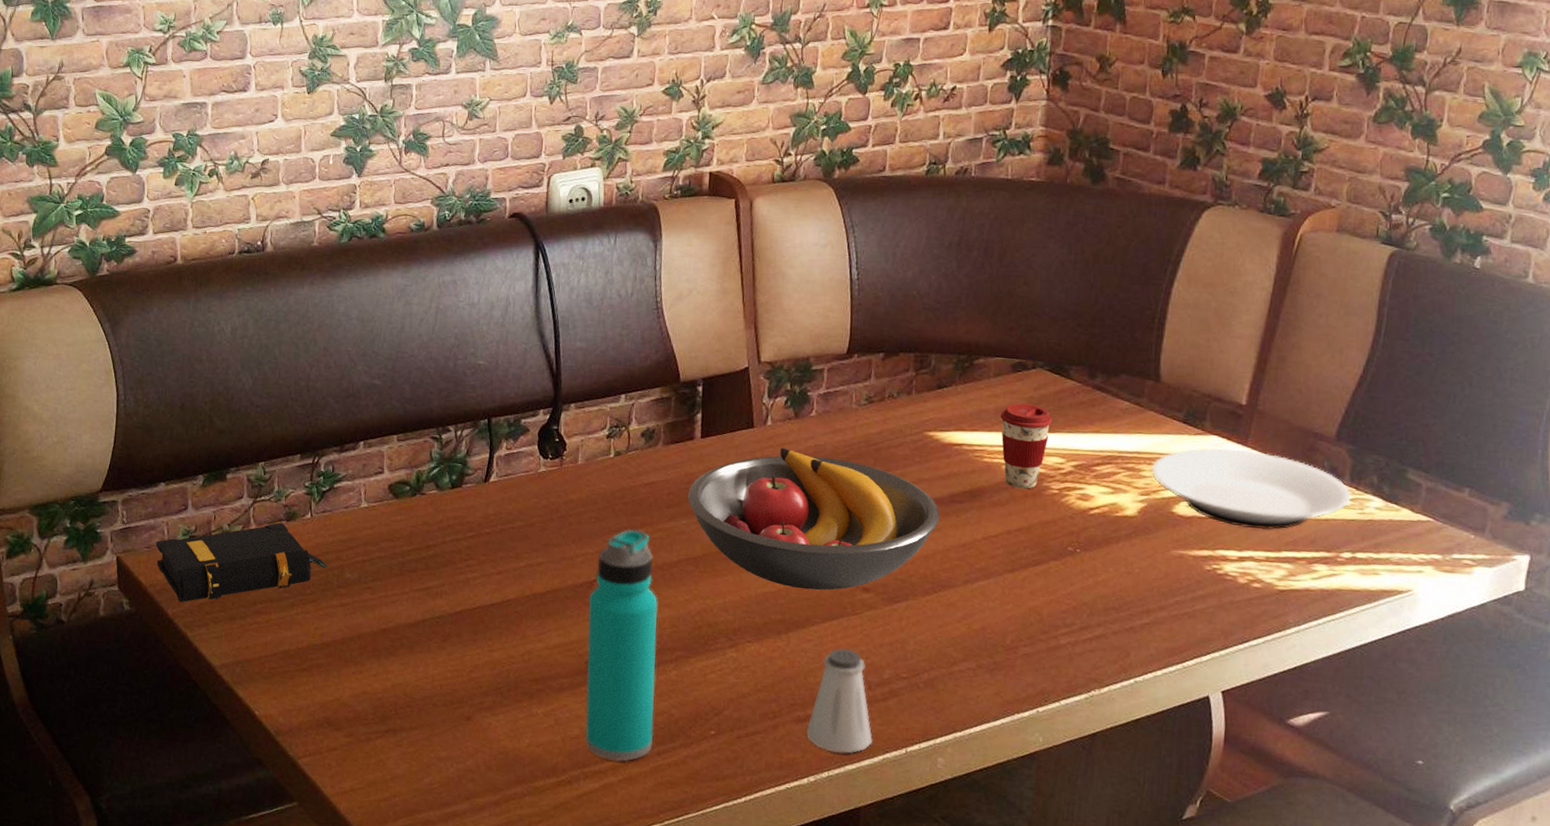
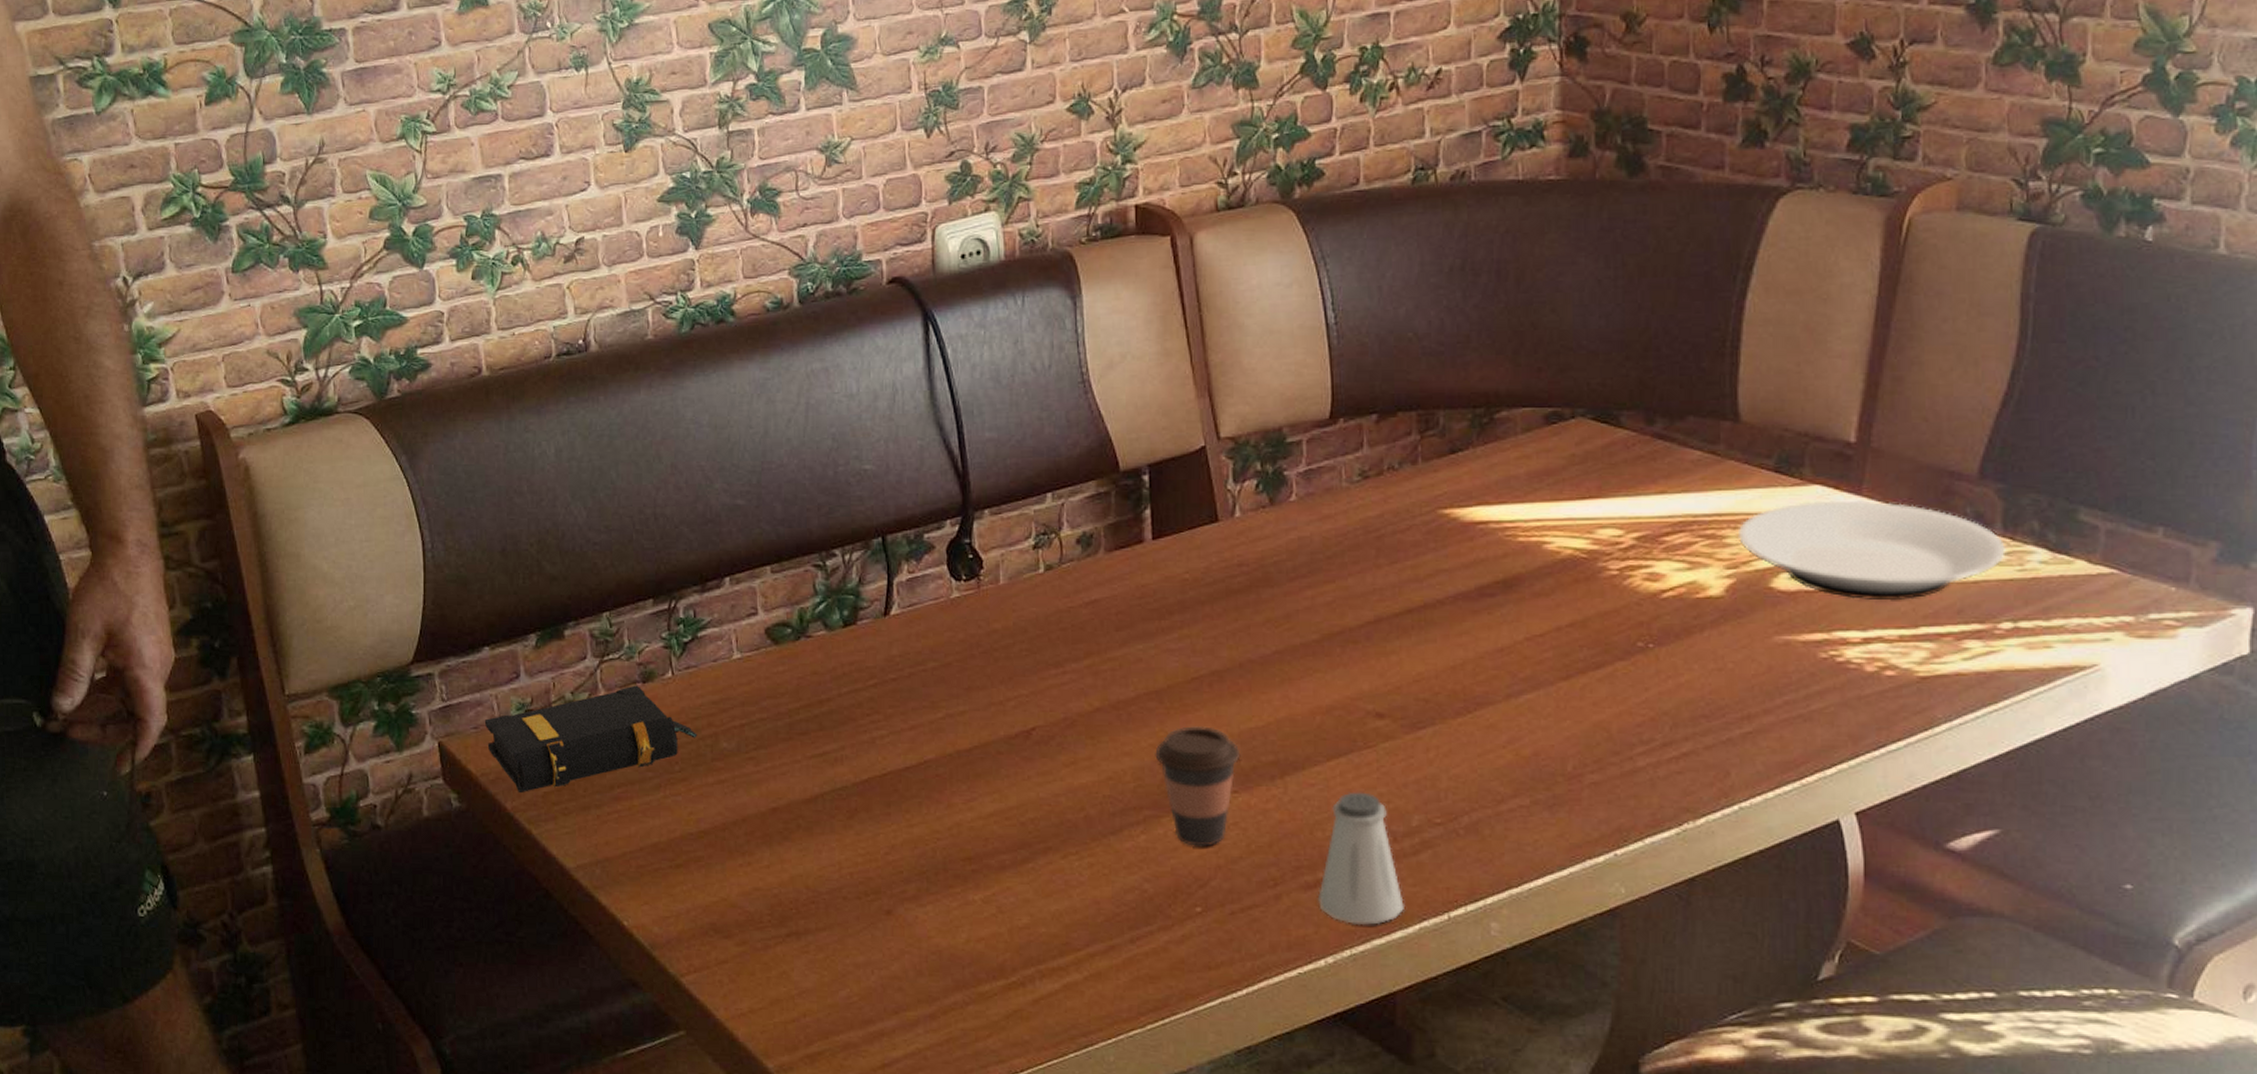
water bottle: present [585,529,658,762] -> none [1027,661,1124,953]
fruit bowl: present [688,448,940,590] -> none [1142,544,1467,721]
coffee cup: none [689,587,756,683] -> present [1155,726,1241,847]
coffee cup: present [1000,403,1053,489] -> none [1535,464,1603,572]

